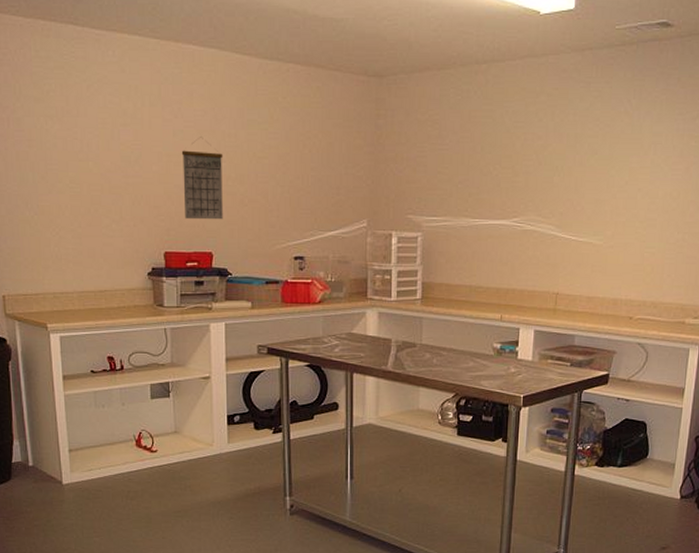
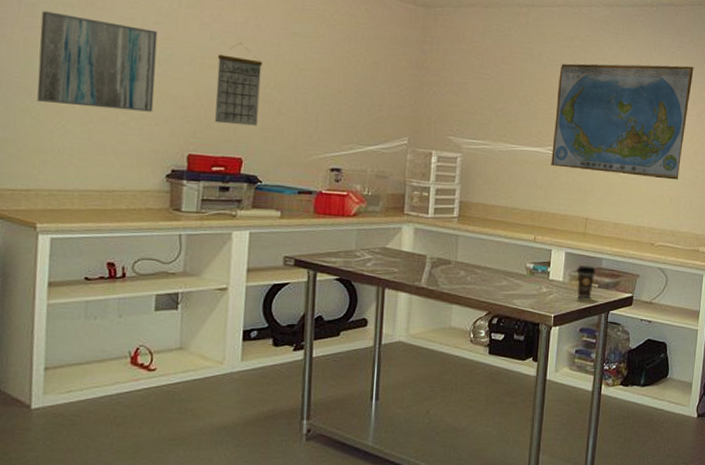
wall art: none [27,124,130,214] -> present [37,11,158,112]
world map: none [517,111,682,245] -> present [551,63,694,180]
coffee cup: none [546,344,567,378] -> present [576,266,596,299]

